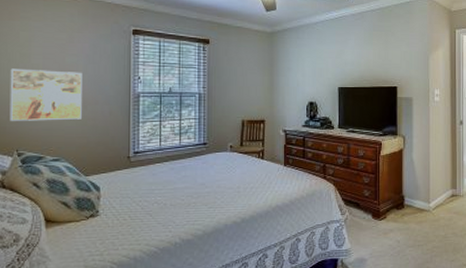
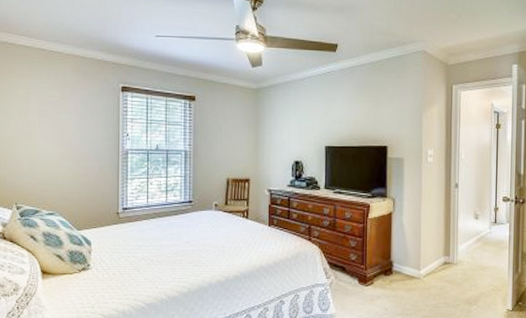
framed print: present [9,68,82,121] -> none [9,125,74,176]

